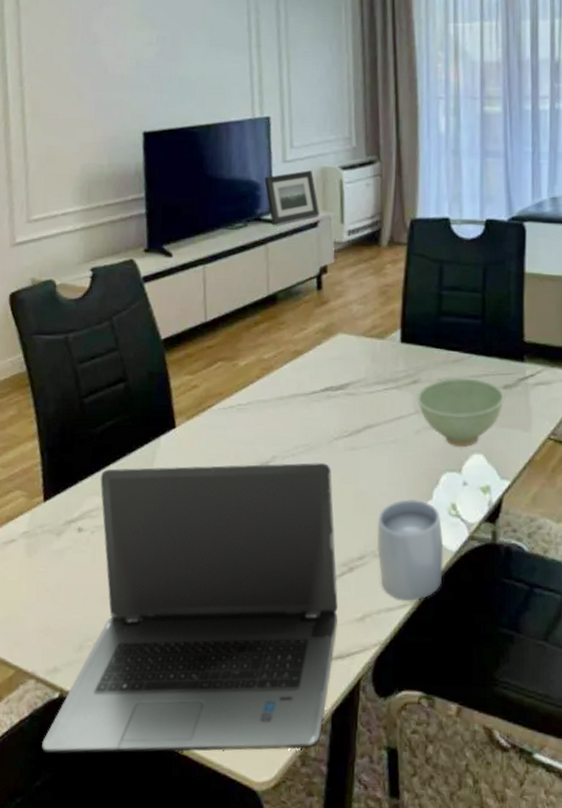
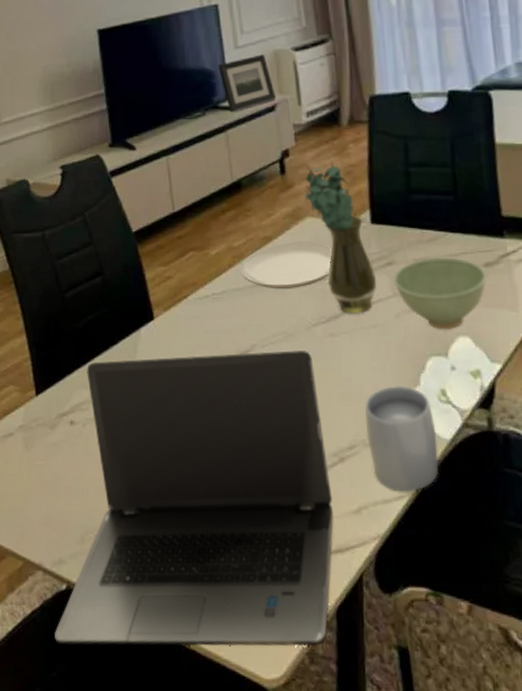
plate: none [267,357,361,402] -> present [240,242,333,288]
vase: none [339,279,401,429] -> present [305,160,377,314]

